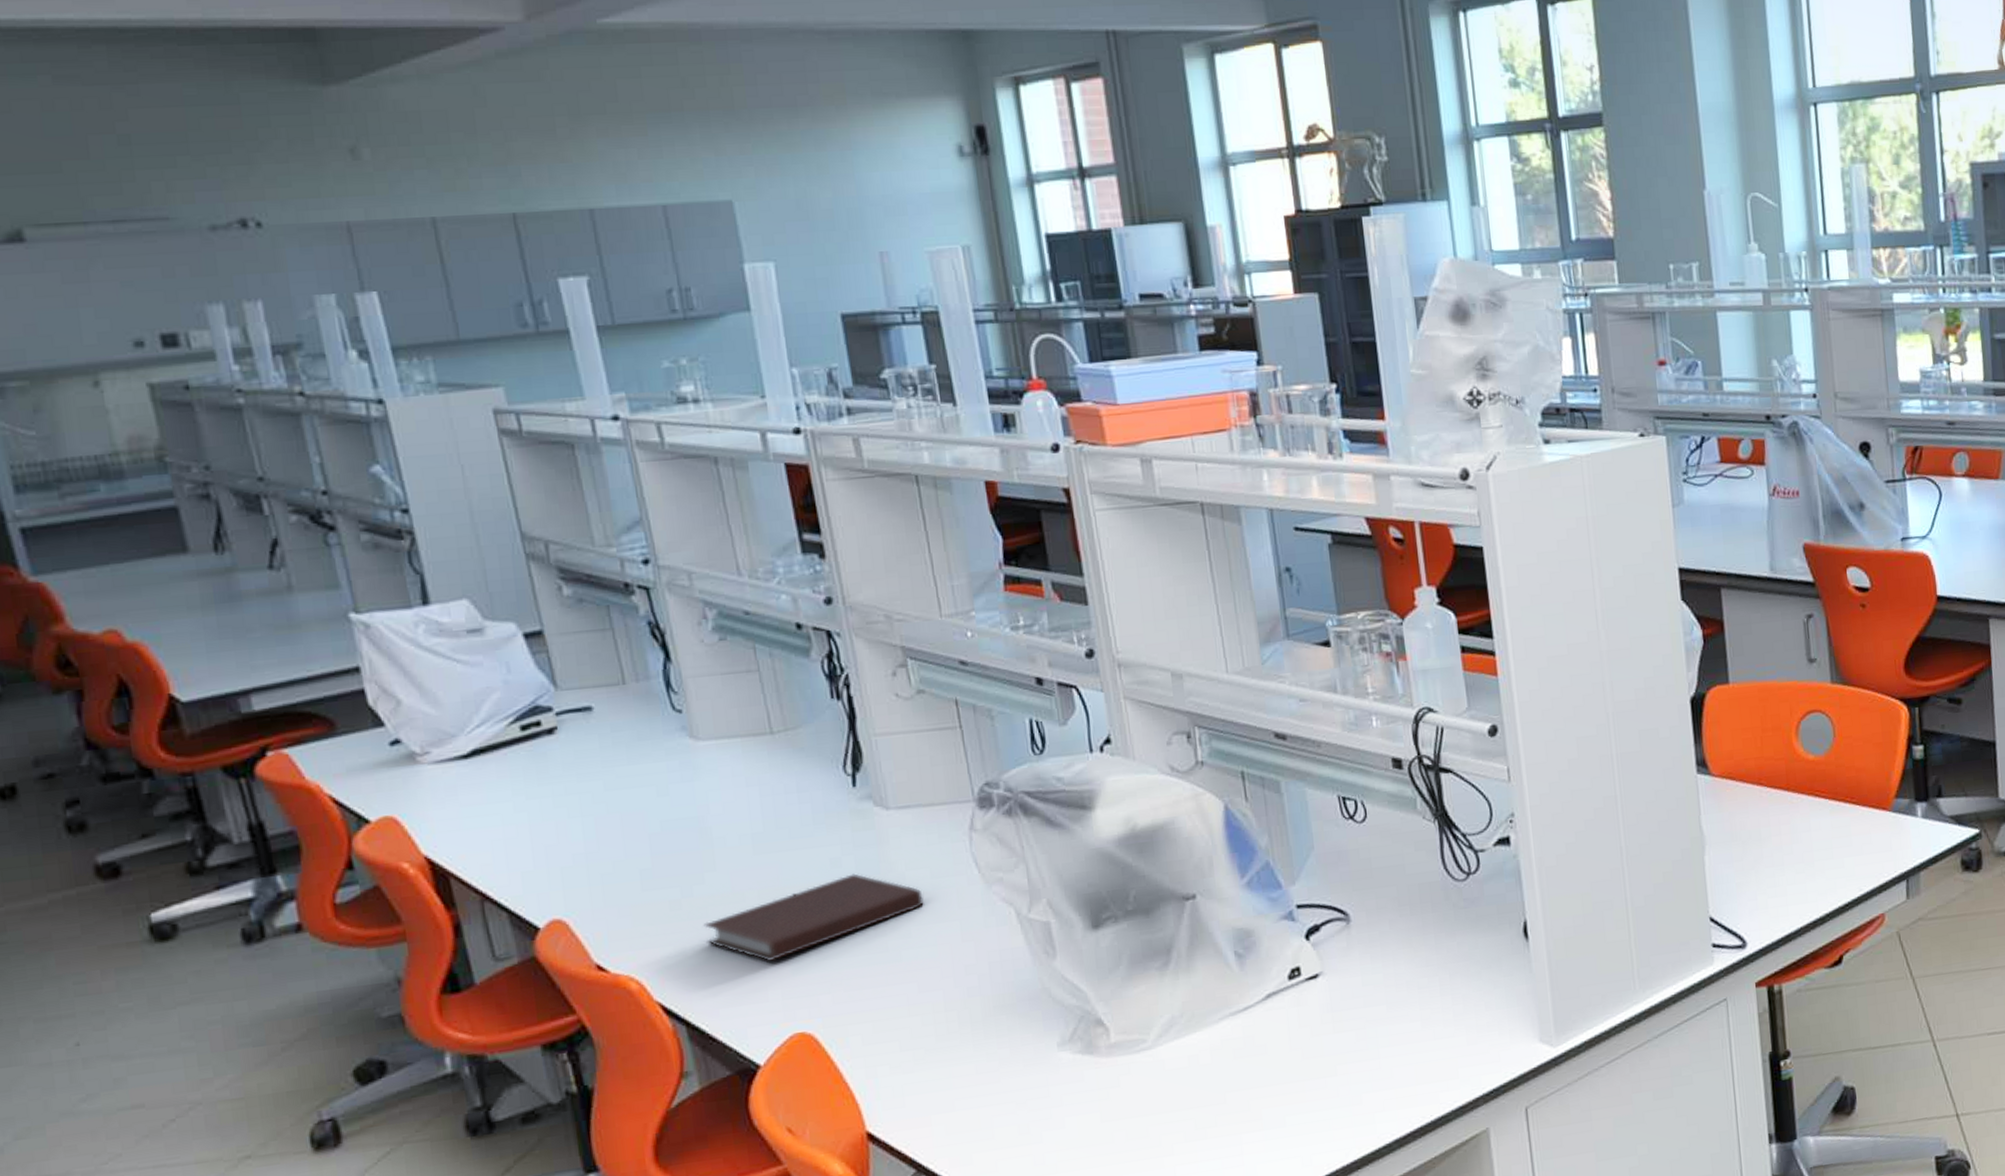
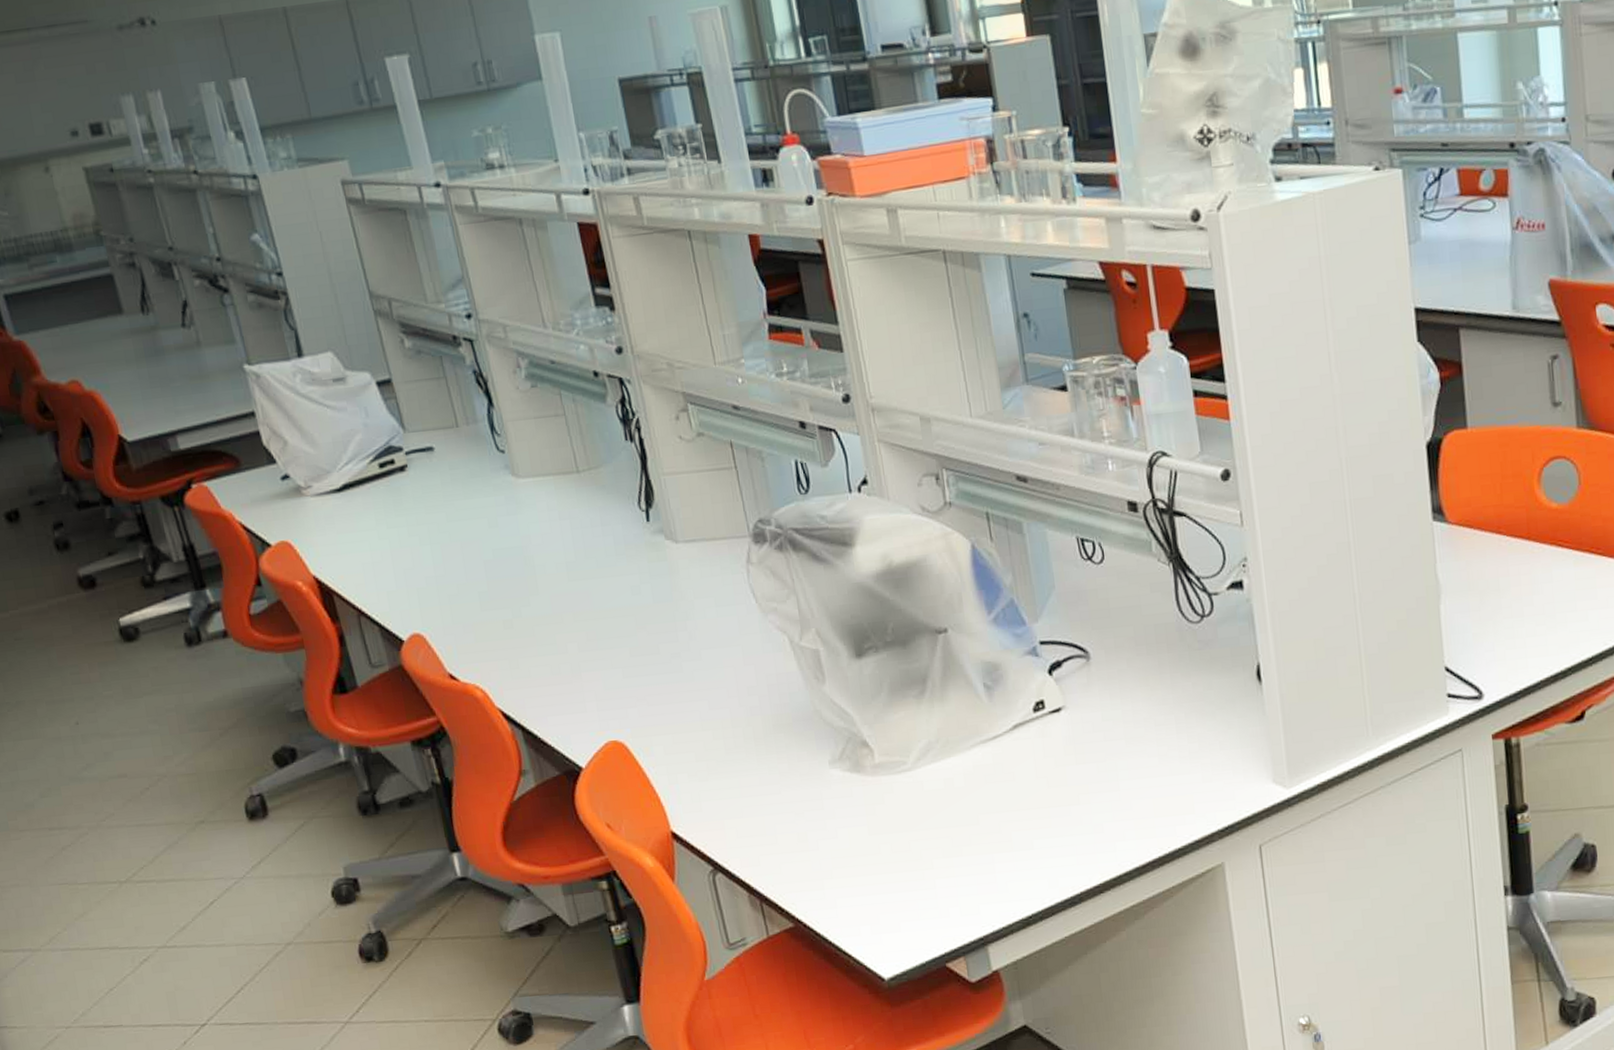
notebook: present [703,873,924,963] -> none [531,600,711,678]

